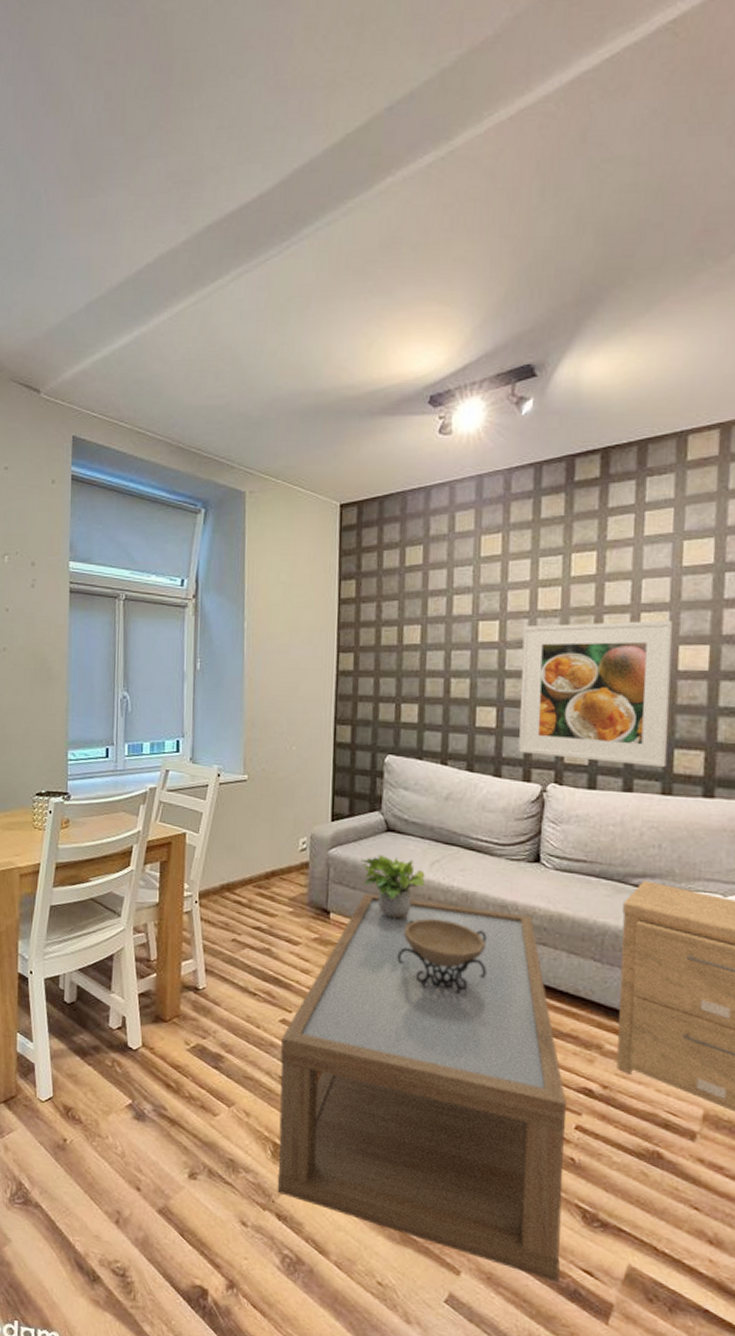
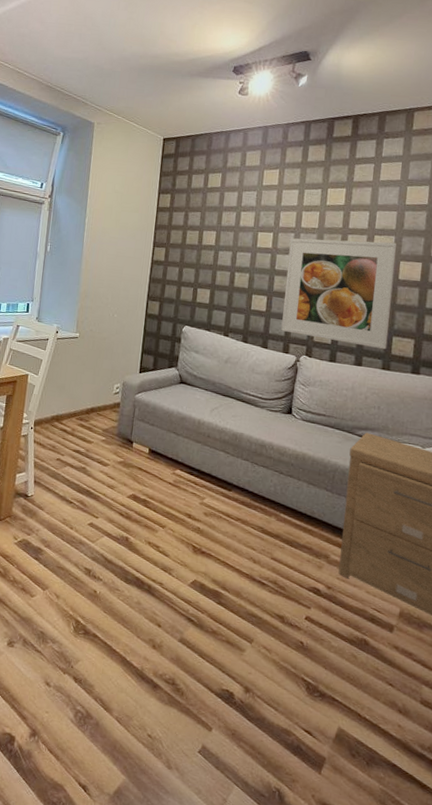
coffee table: present [277,893,566,1282] -> none [76,429,300,739]
potted plant: present [361,854,425,920] -> none [159,400,207,451]
decorative bowl: present [397,918,487,995] -> none [181,451,249,511]

